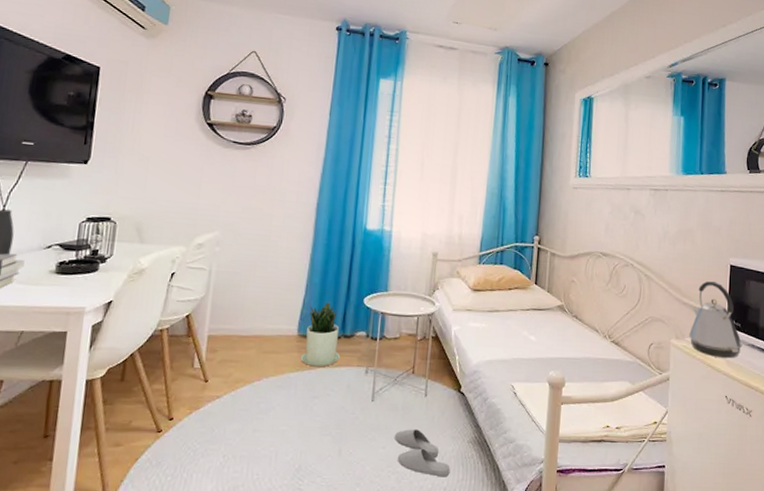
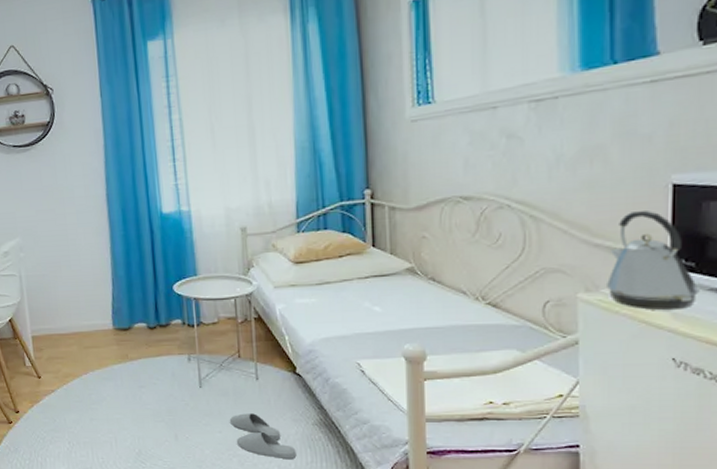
planter: present [300,301,340,367] -> none [119,293,159,358]

